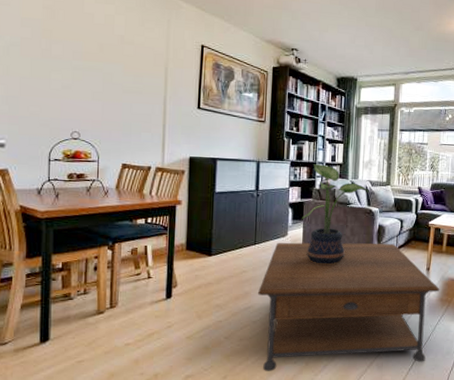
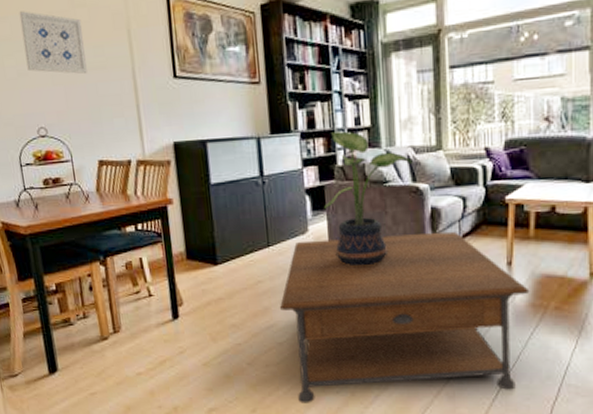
wall art: none [72,39,128,94] -> present [19,11,87,74]

